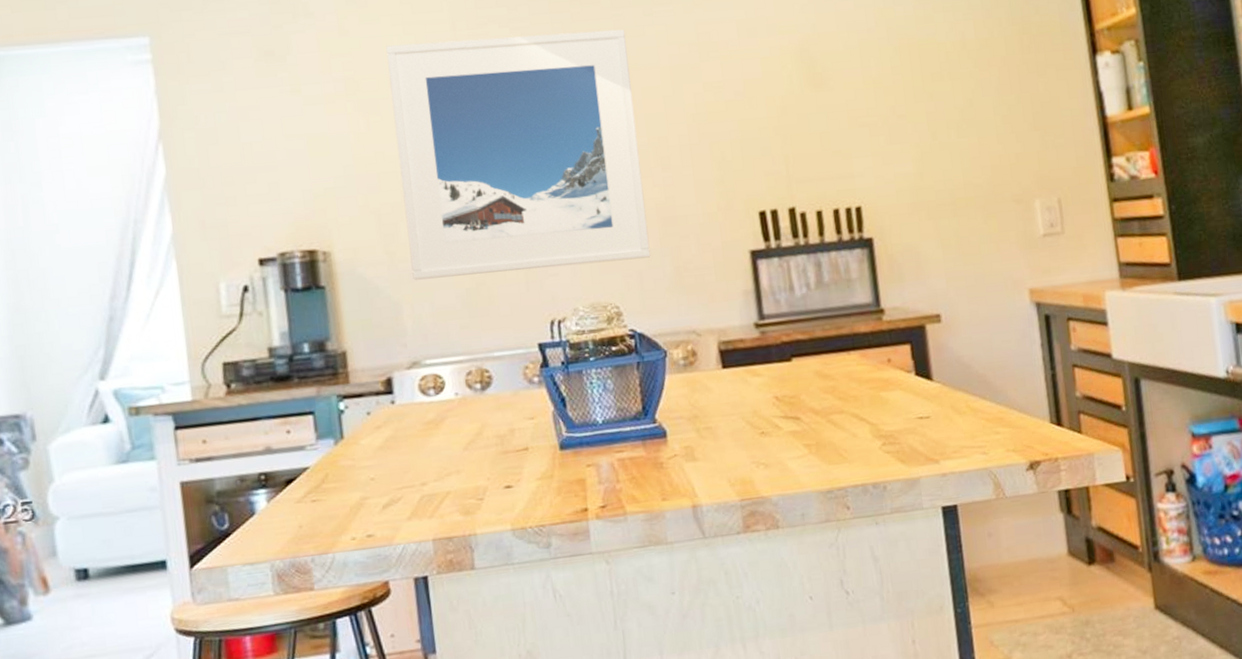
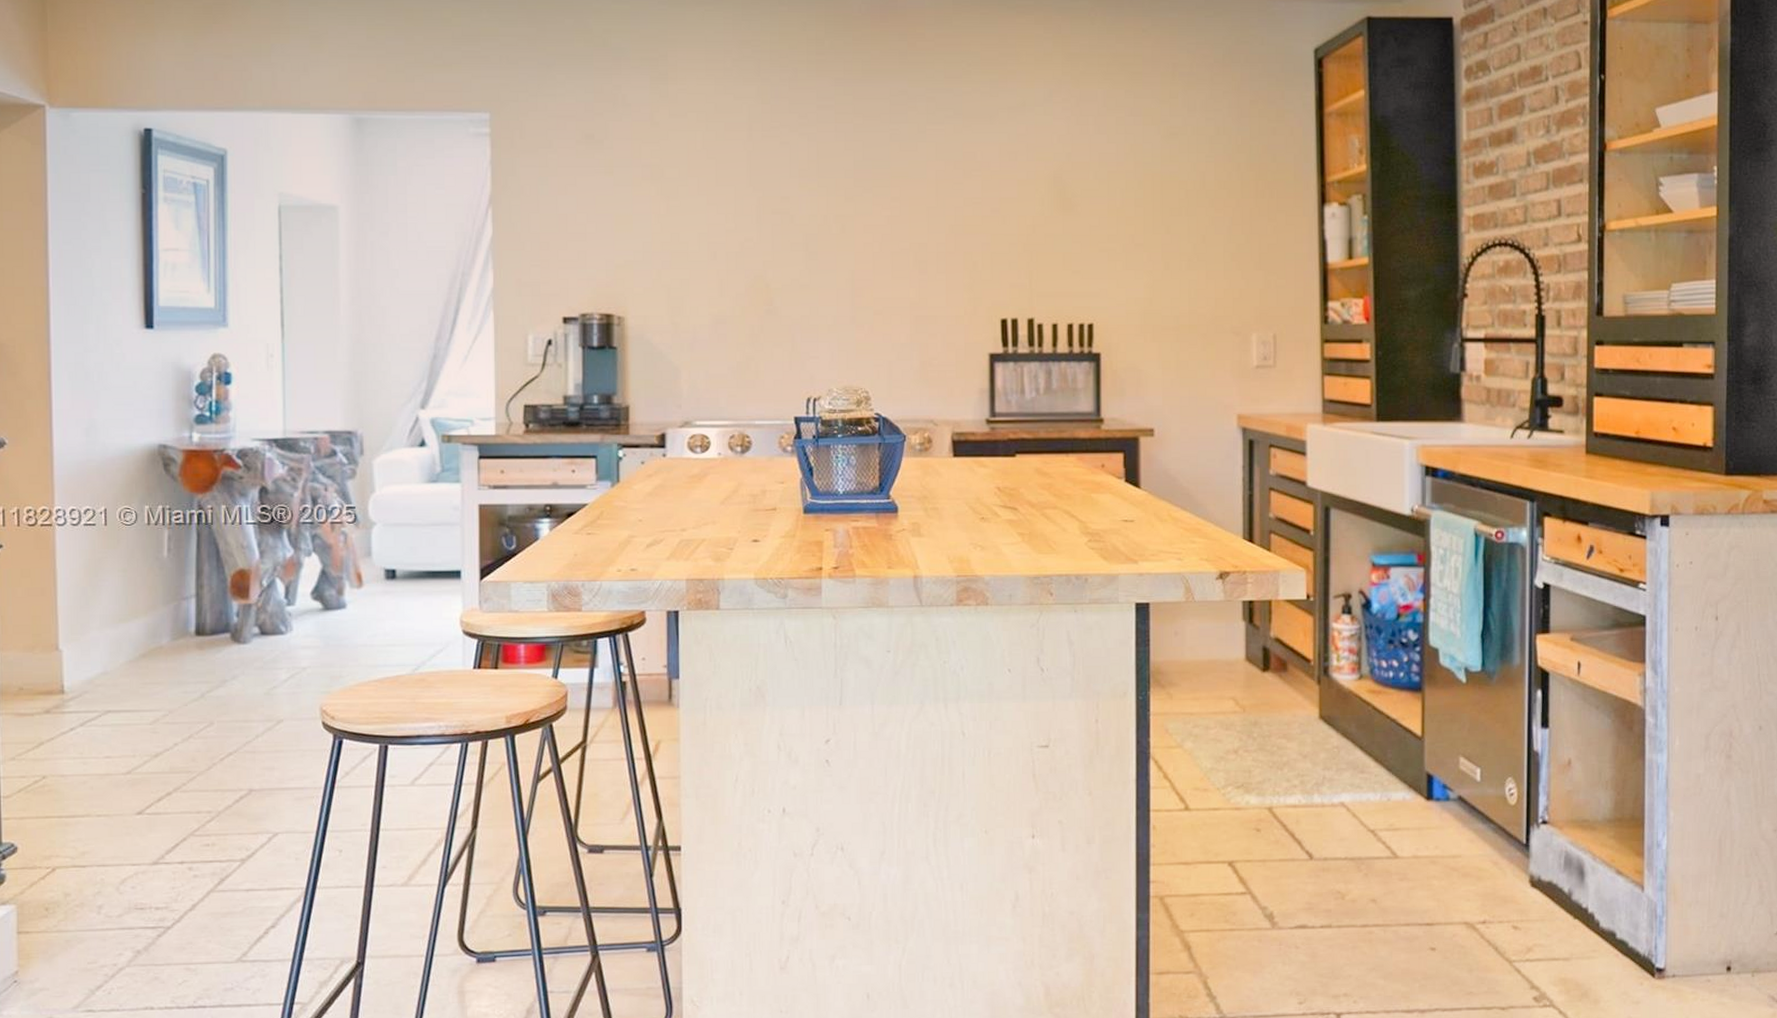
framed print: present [386,29,651,280] -> none [690,139,901,351]

